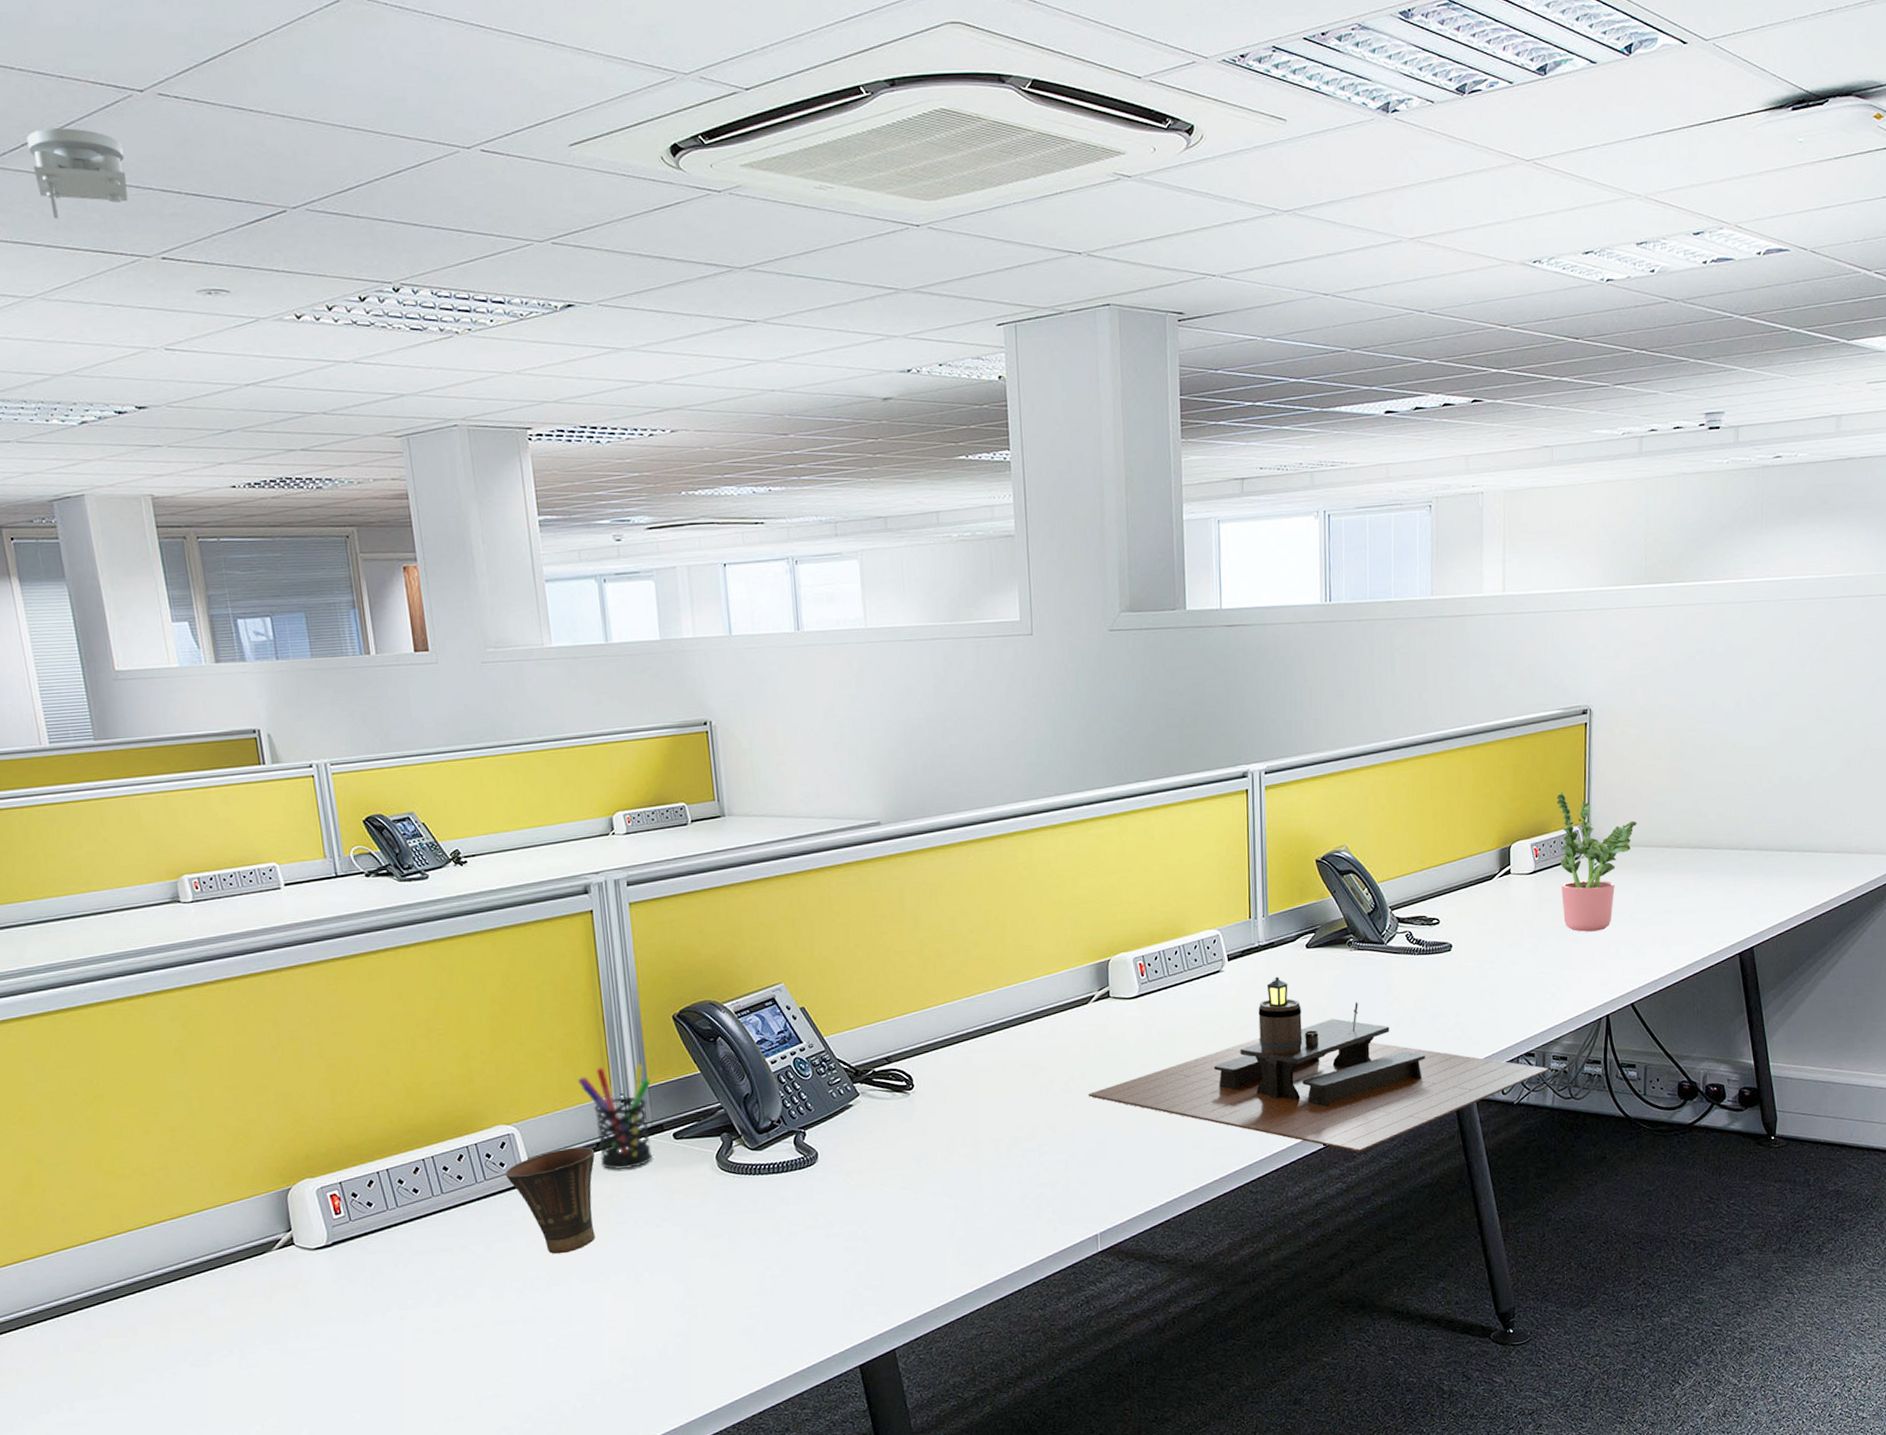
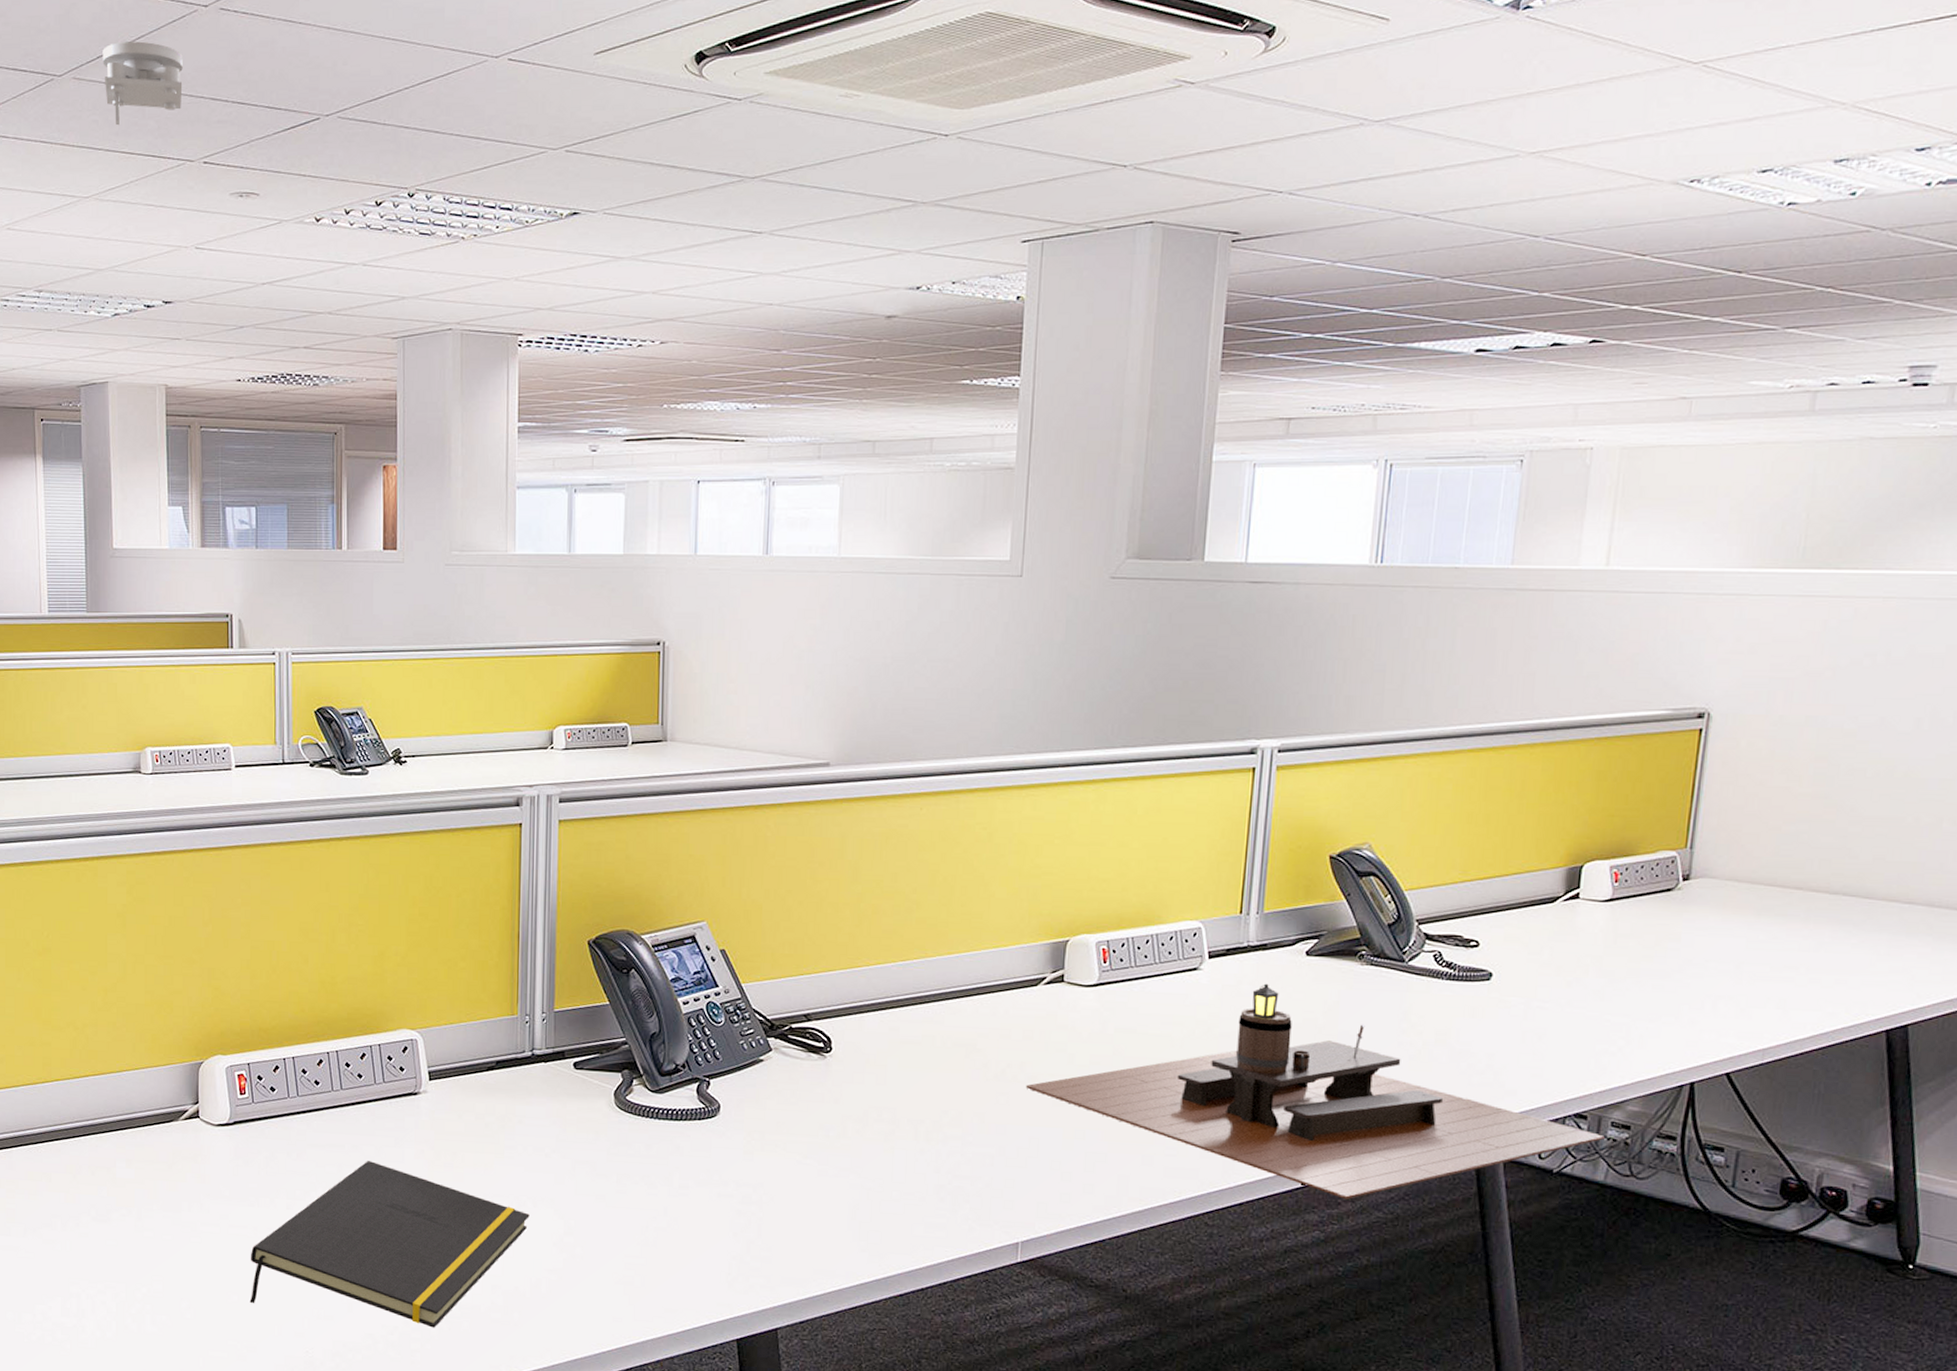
notepad: none [368,1259,649,1419] -> present [249,1161,530,1328]
cup: present [504,1146,595,1254] -> none [403,1062,494,1169]
pen holder: present [577,1063,653,1170] -> none [485,985,558,1093]
potted plant: present [1556,792,1637,932] -> none [1644,808,1758,980]

